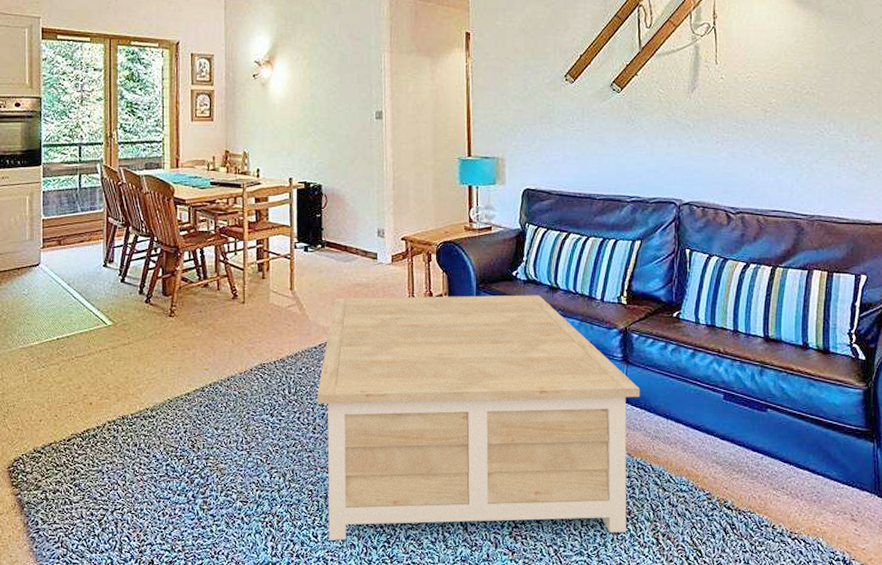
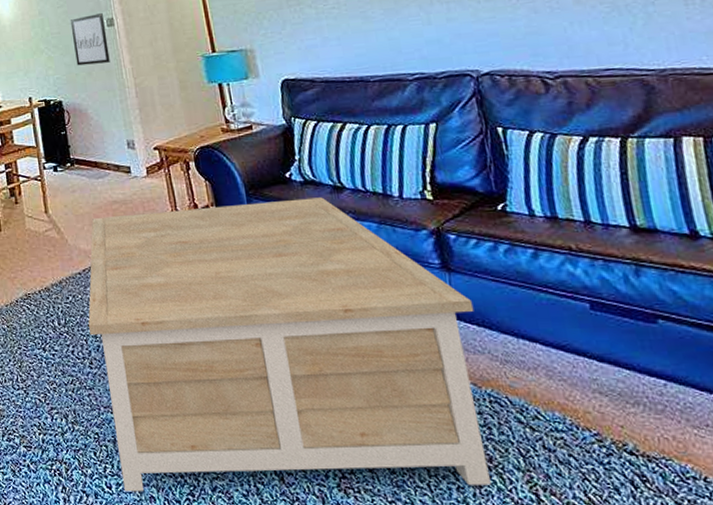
wall art: none [340,105,374,154] -> present [70,13,110,66]

